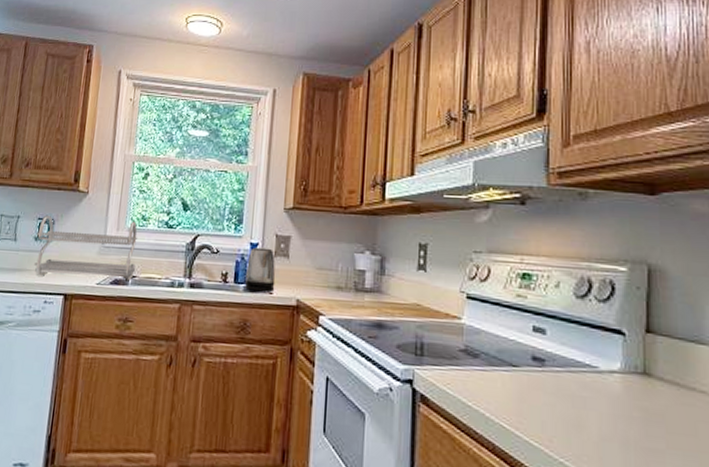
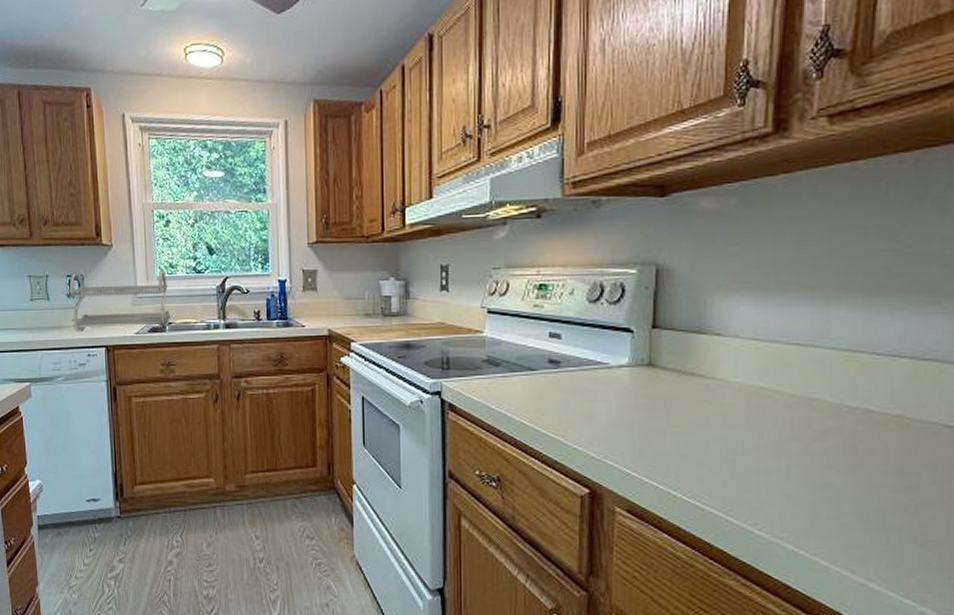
kettle: present [245,247,276,293] -> none [277,283,307,326]

